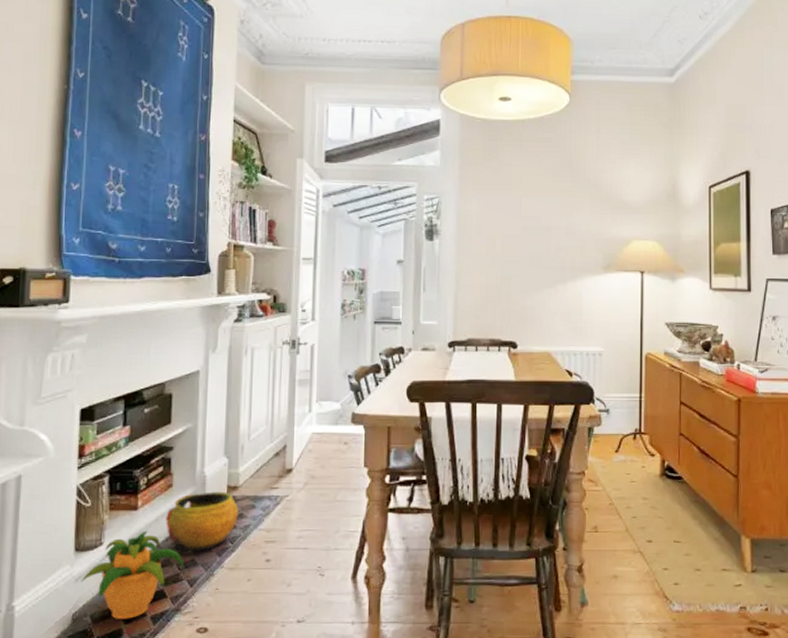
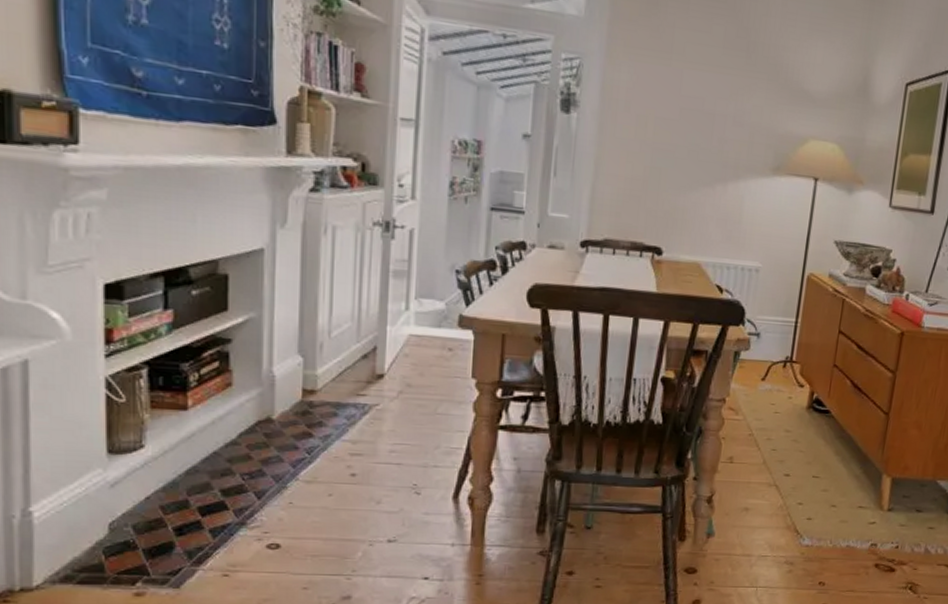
potted plant: present [81,530,185,619] -> none [118,434,251,531]
clay pot: present [166,491,238,553] -> none [224,394,316,462]

